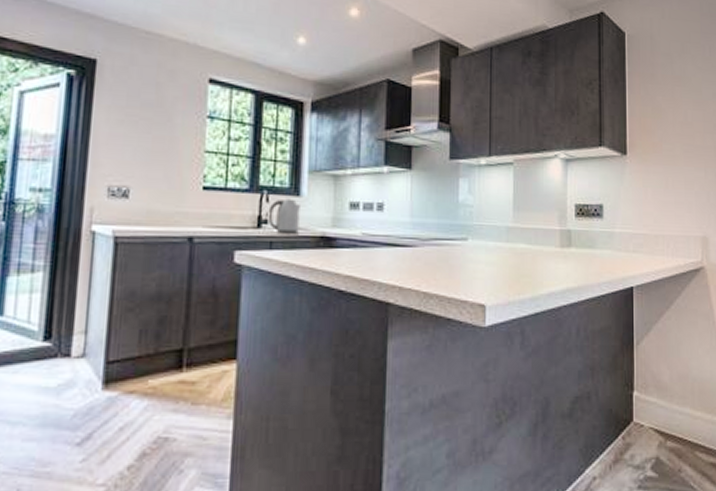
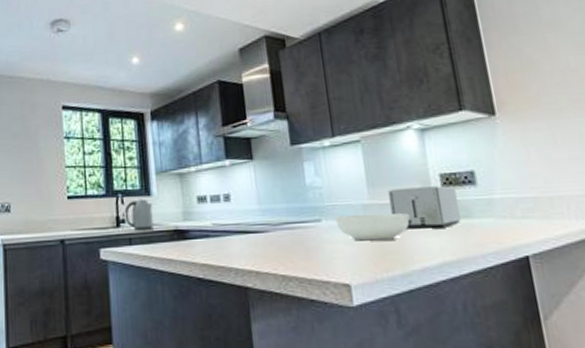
bowl: none [479,235,546,264] -> present [333,213,411,241]
toaster: none [530,214,586,257] -> present [388,186,461,229]

